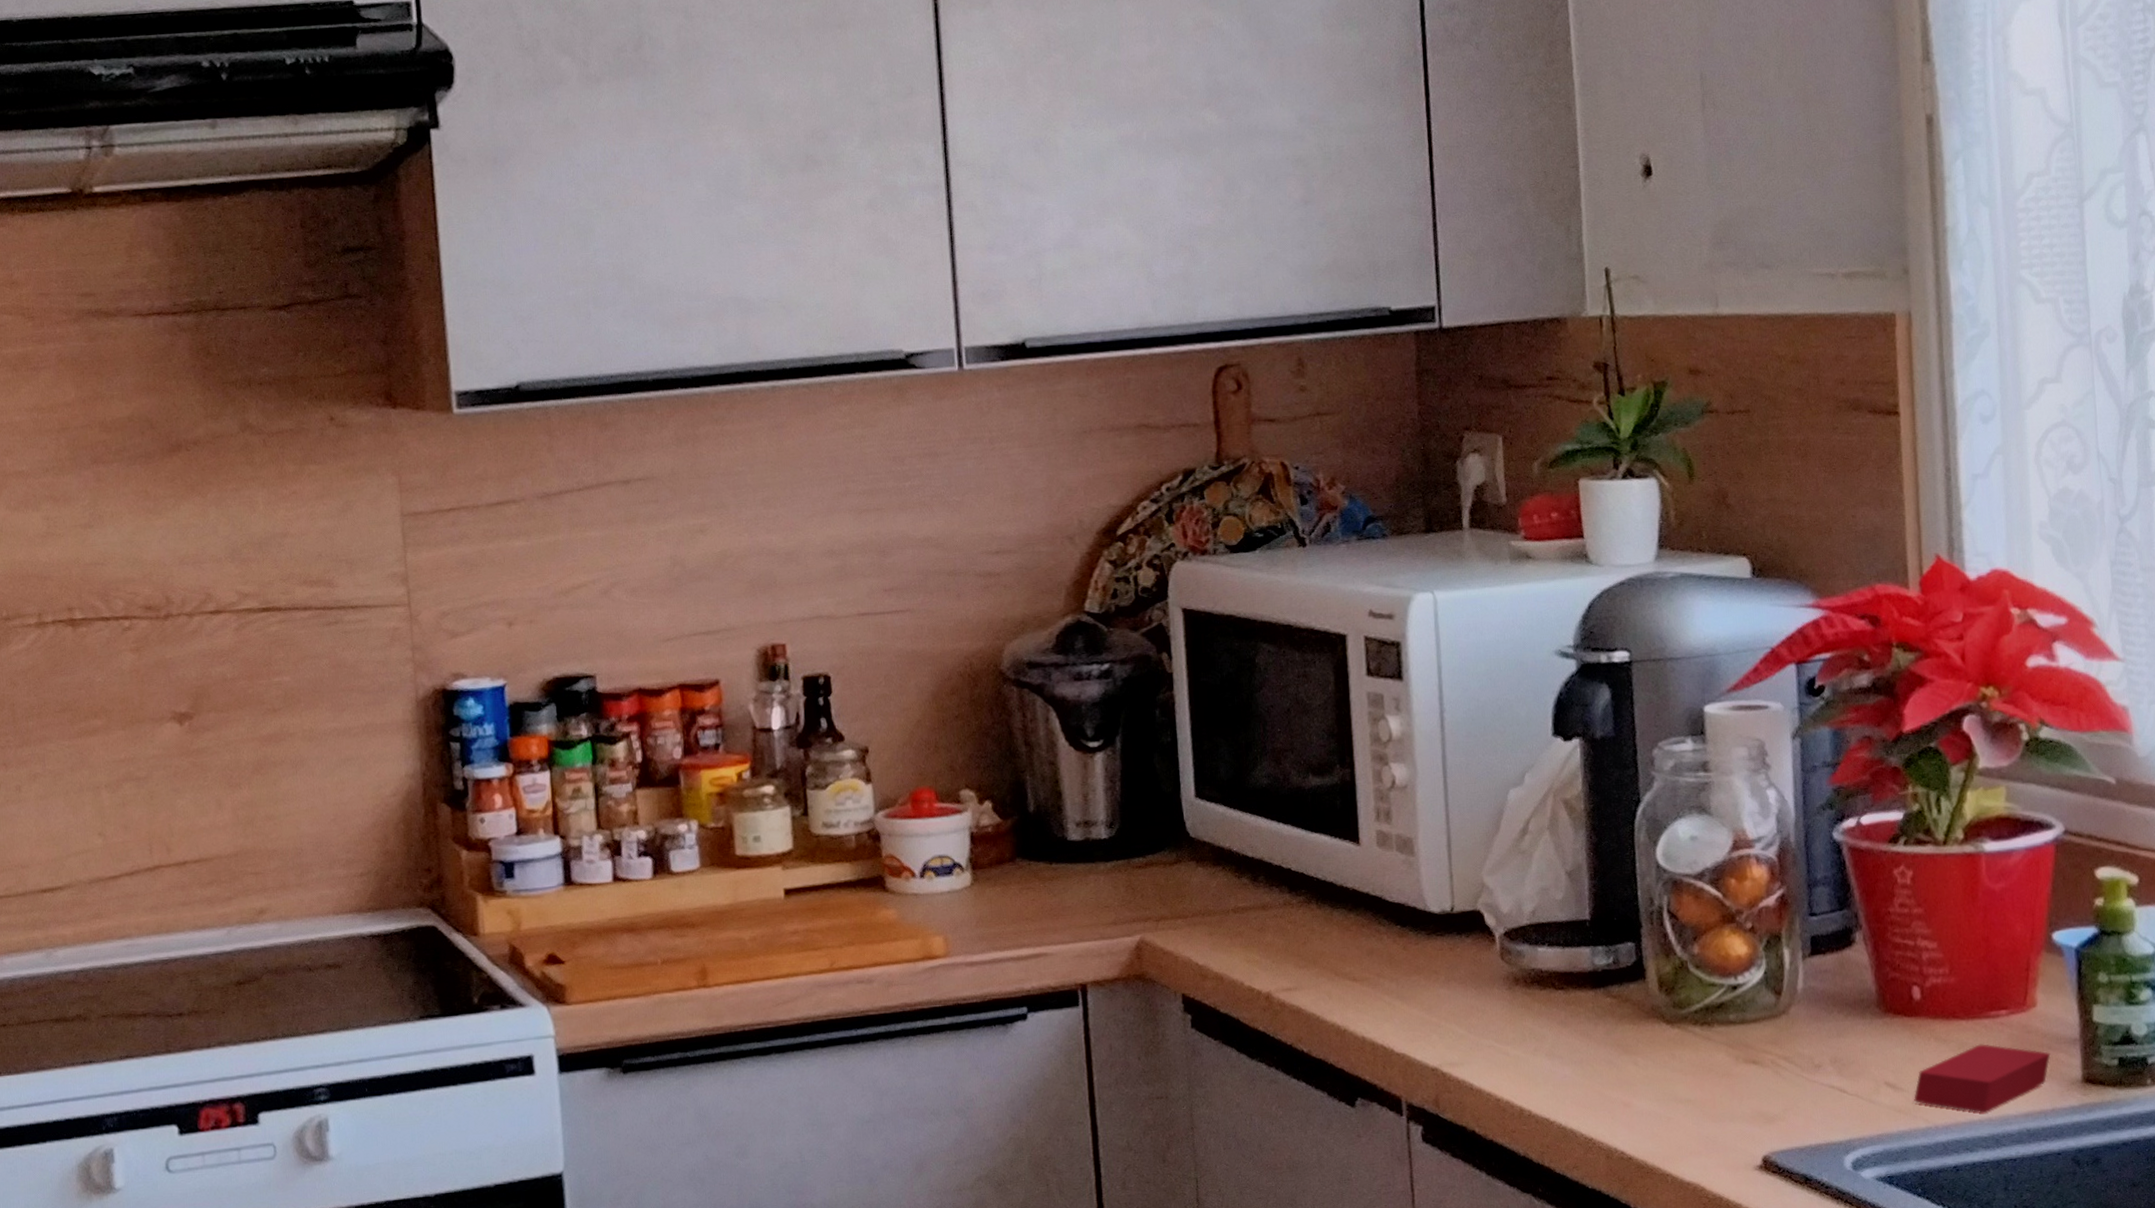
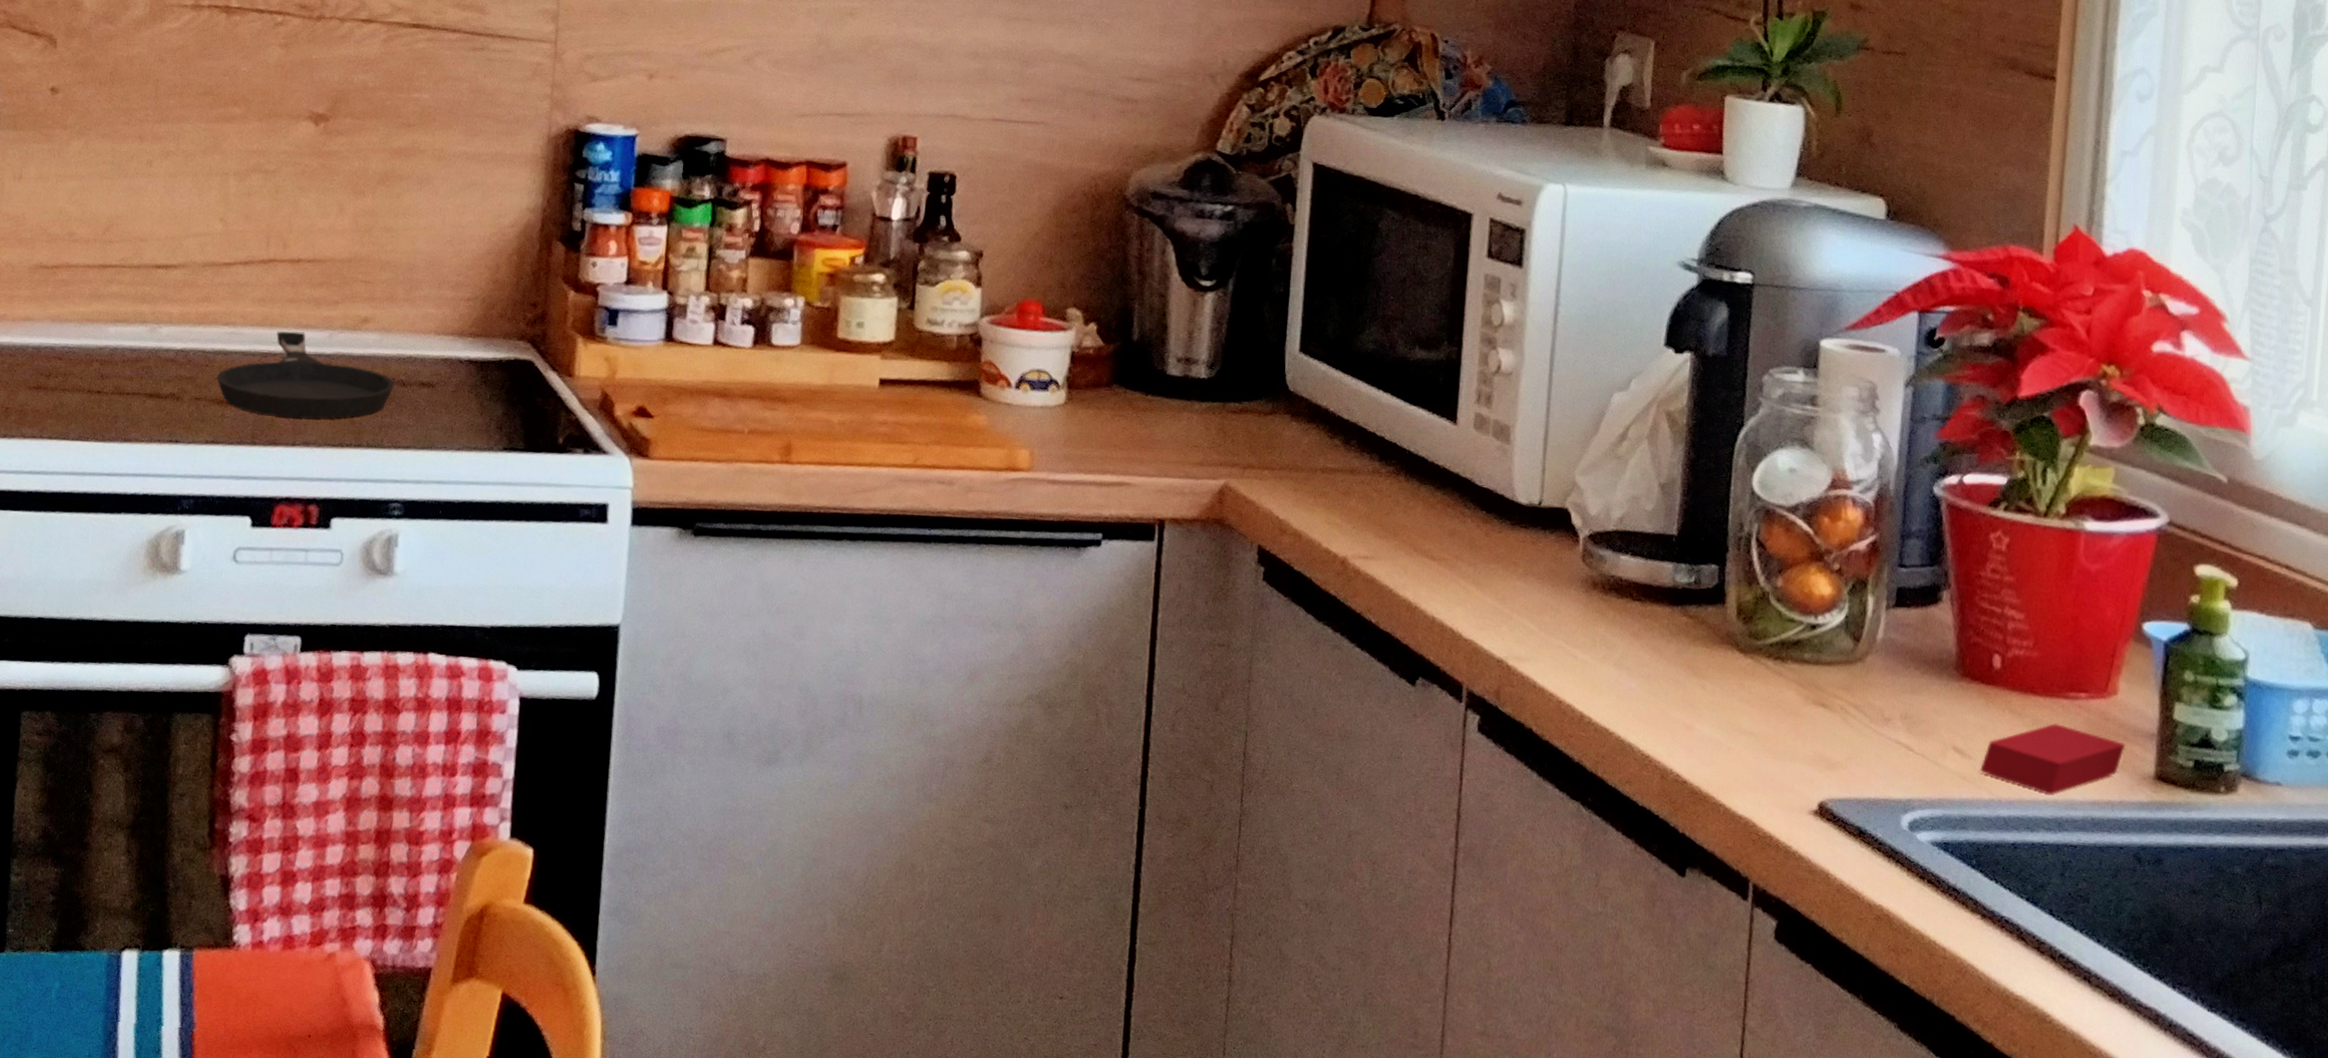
frying pan: none [120,933,301,1022] -> present [216,330,395,419]

